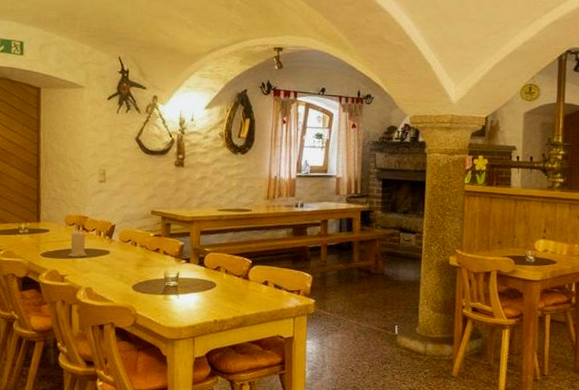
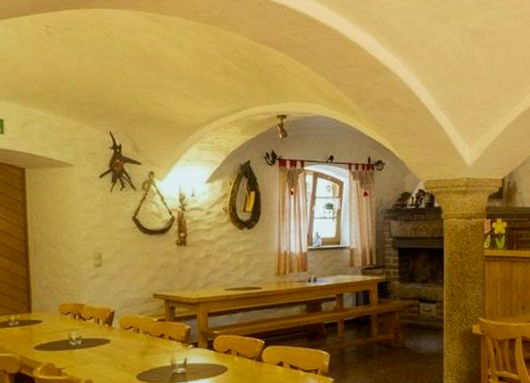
candle: present [68,230,87,258] -> none [64,319,85,349]

